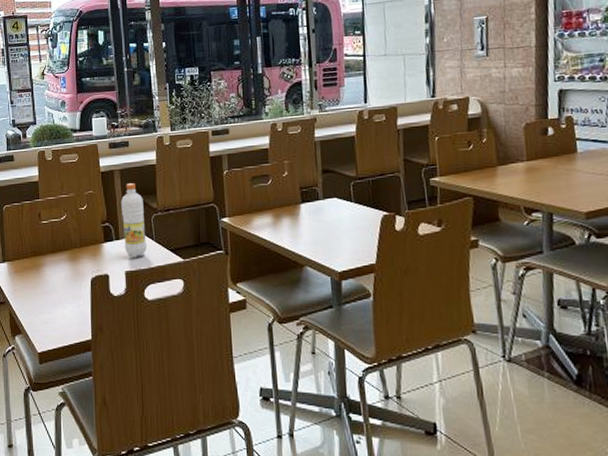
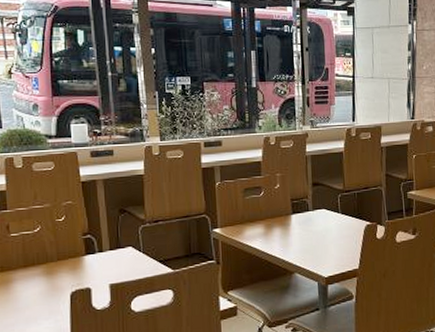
beverage bottle: present [120,183,148,257] -> none [104,194,135,270]

